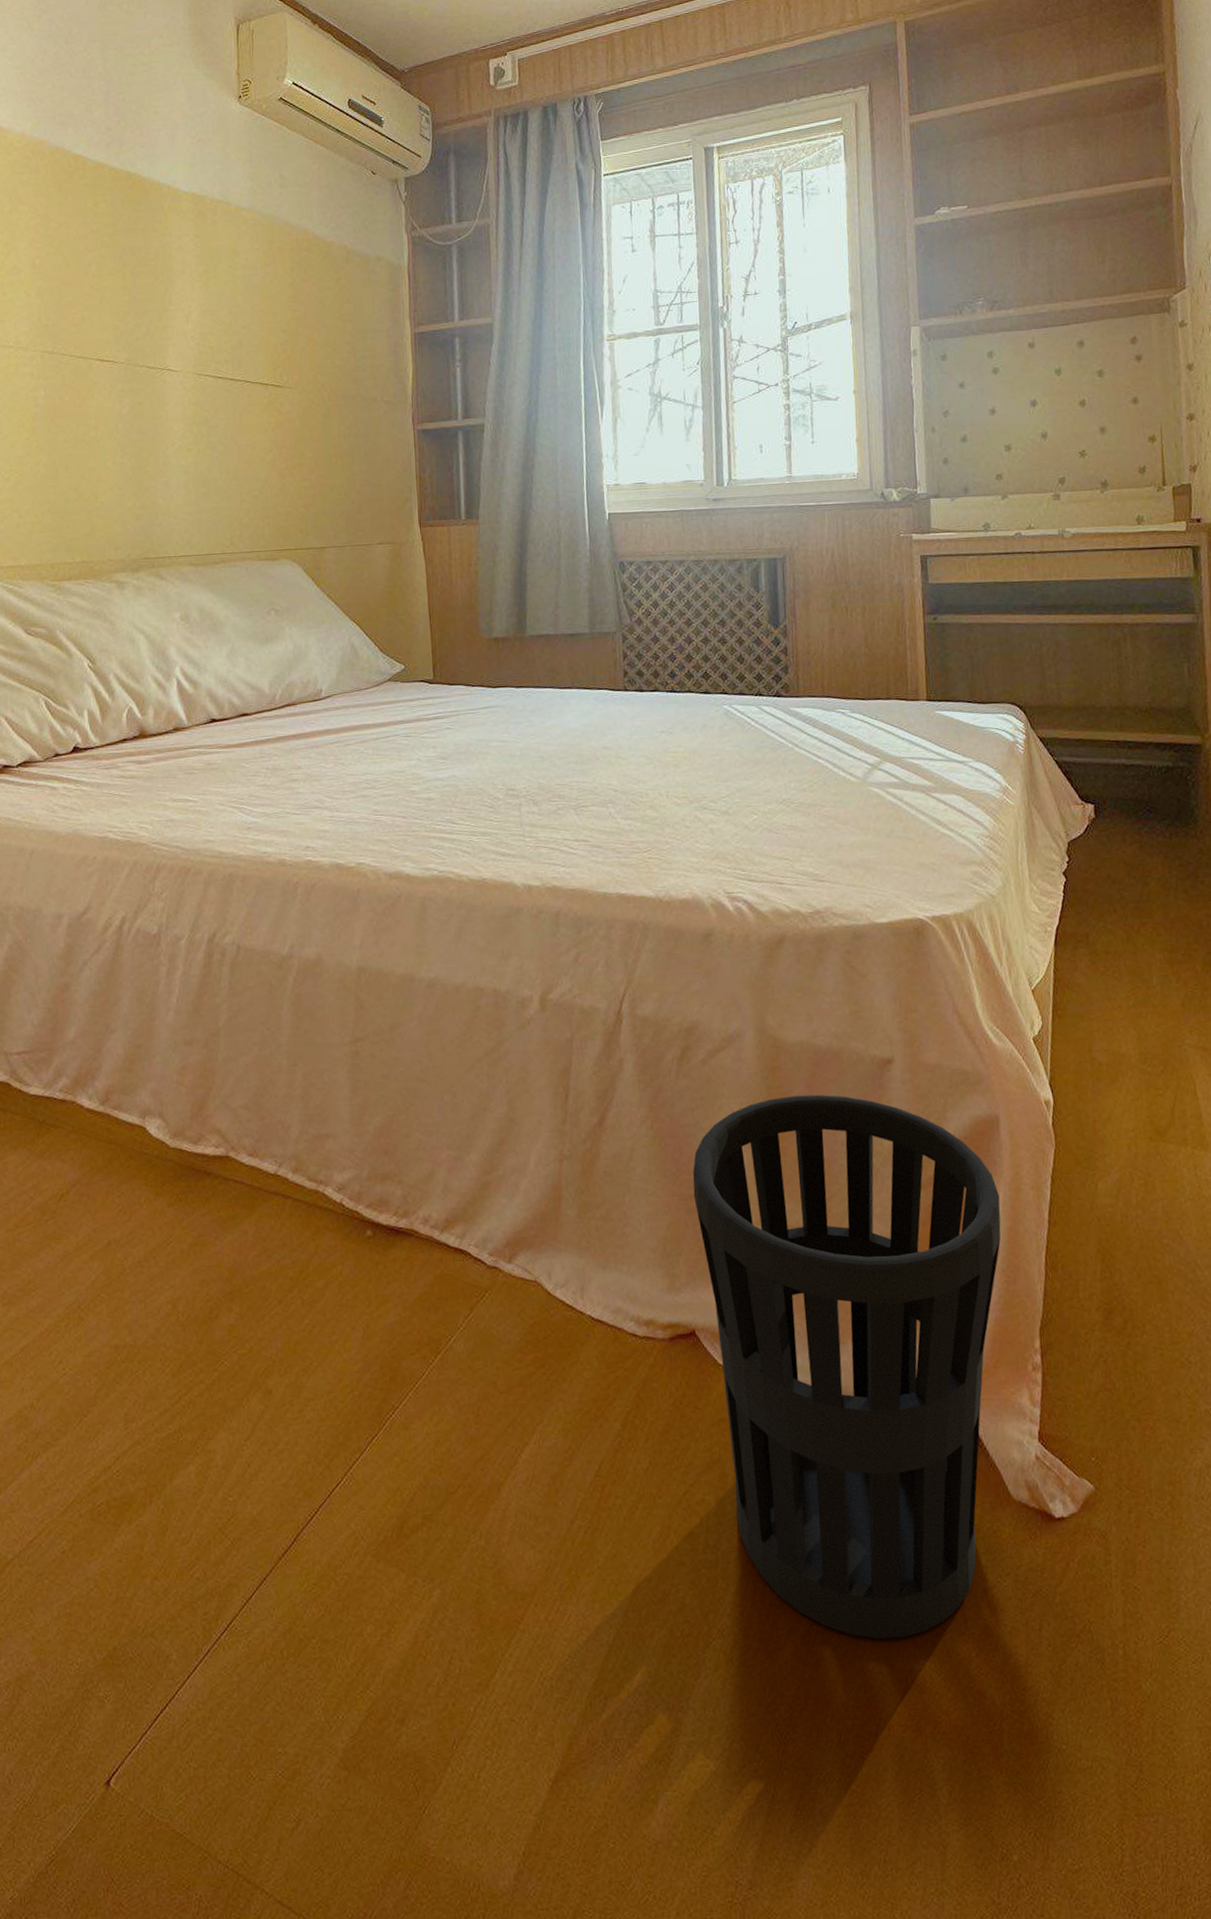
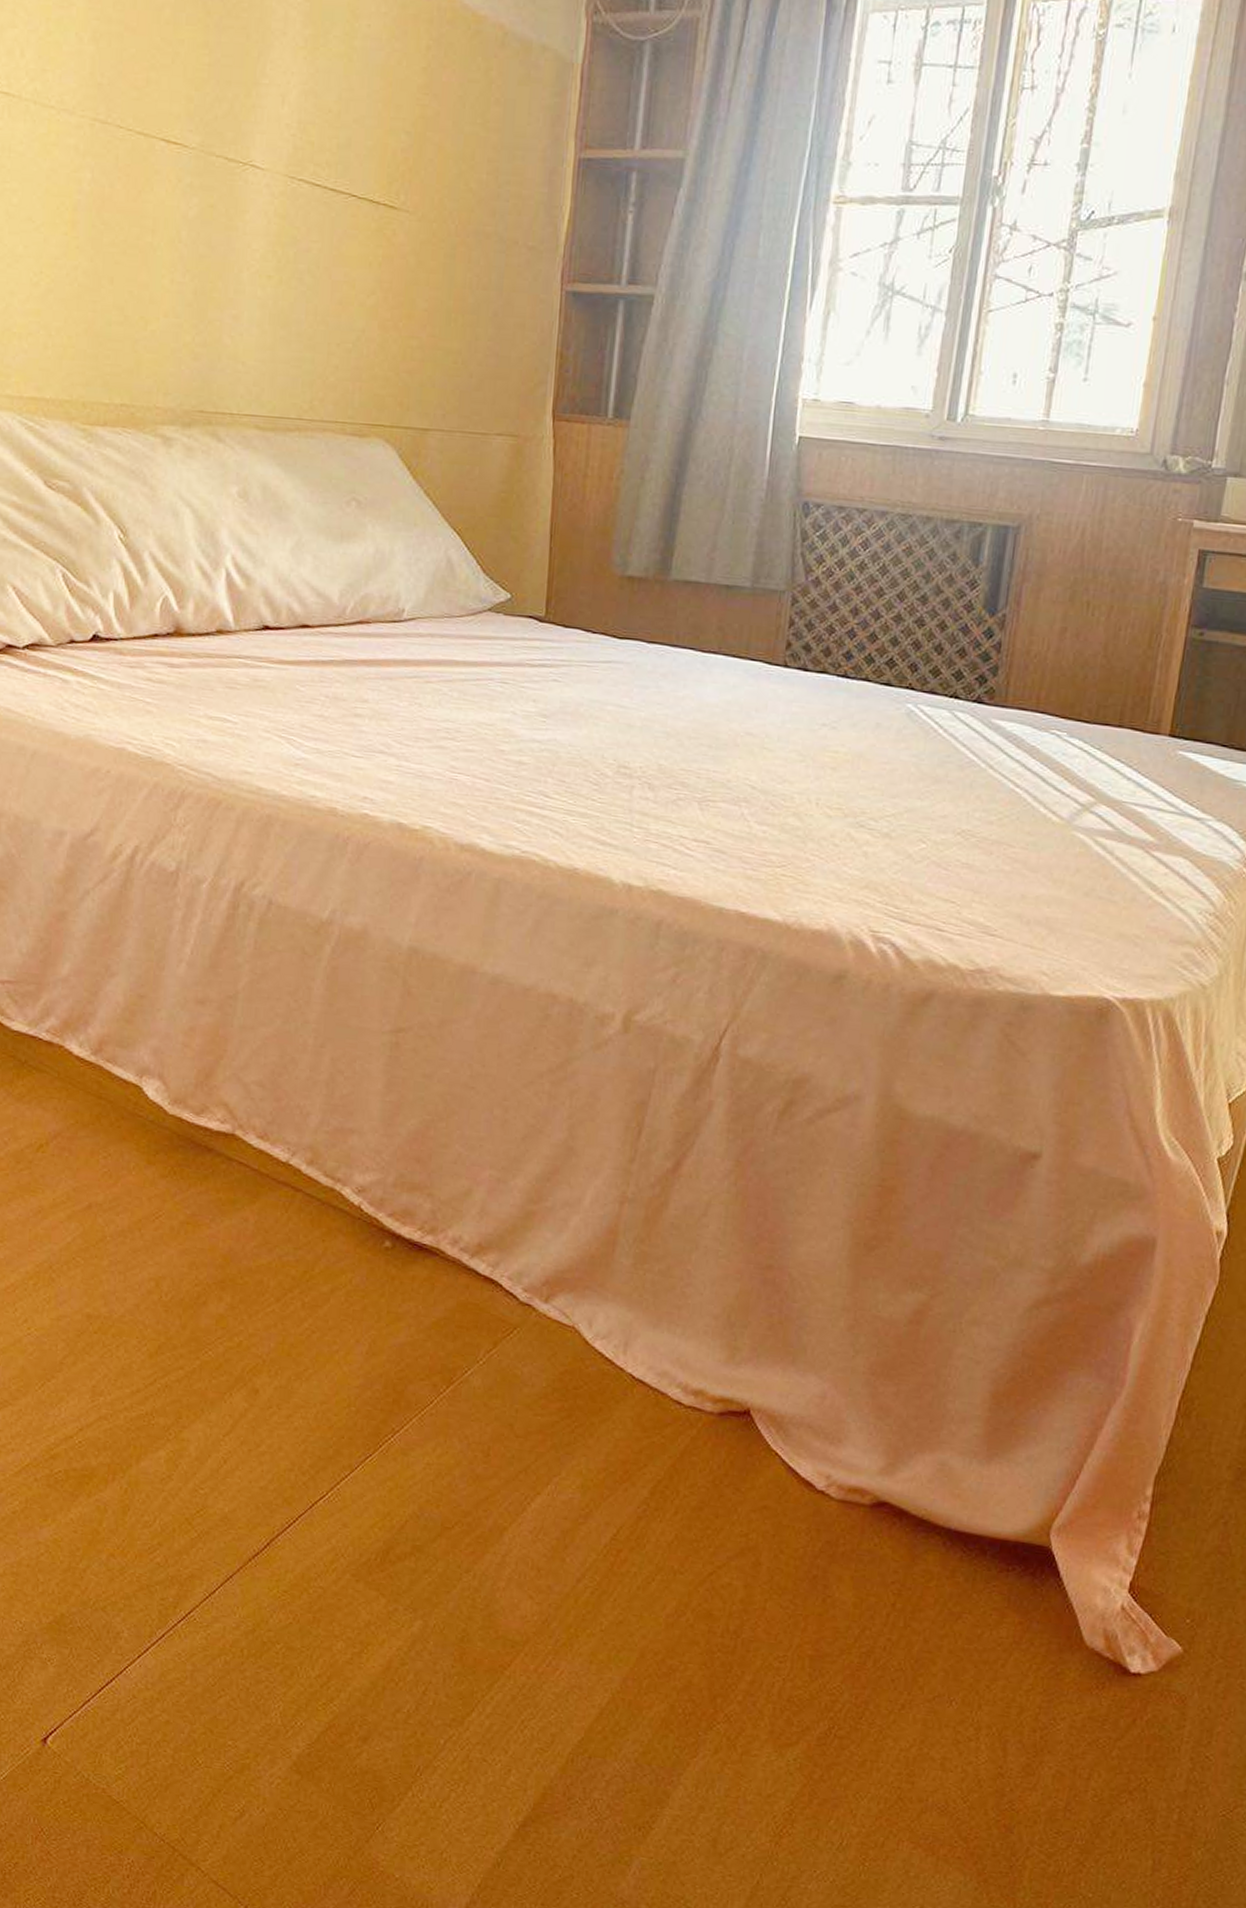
wastebasket: present [692,1094,1001,1639] -> none [765,1174,1139,1759]

